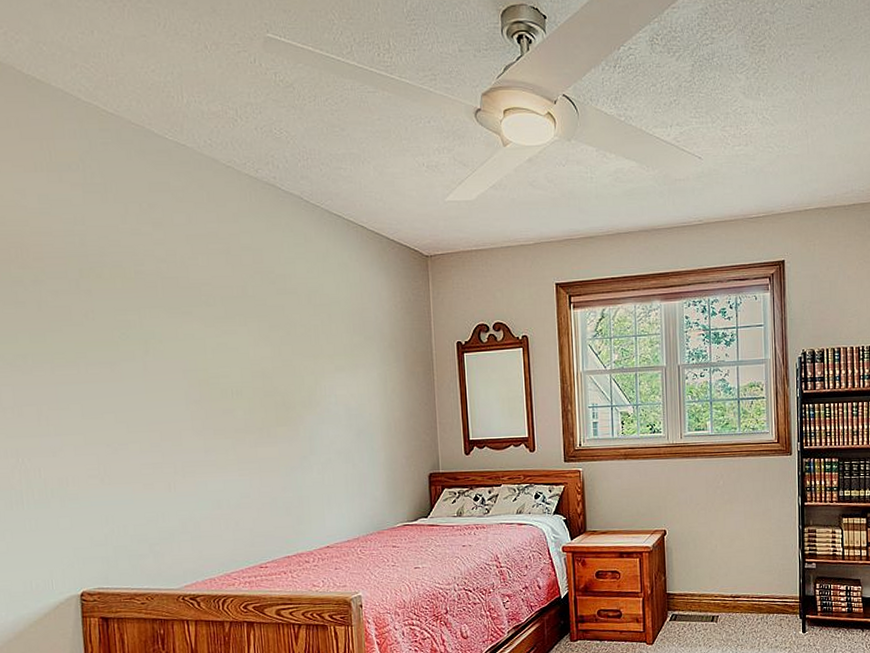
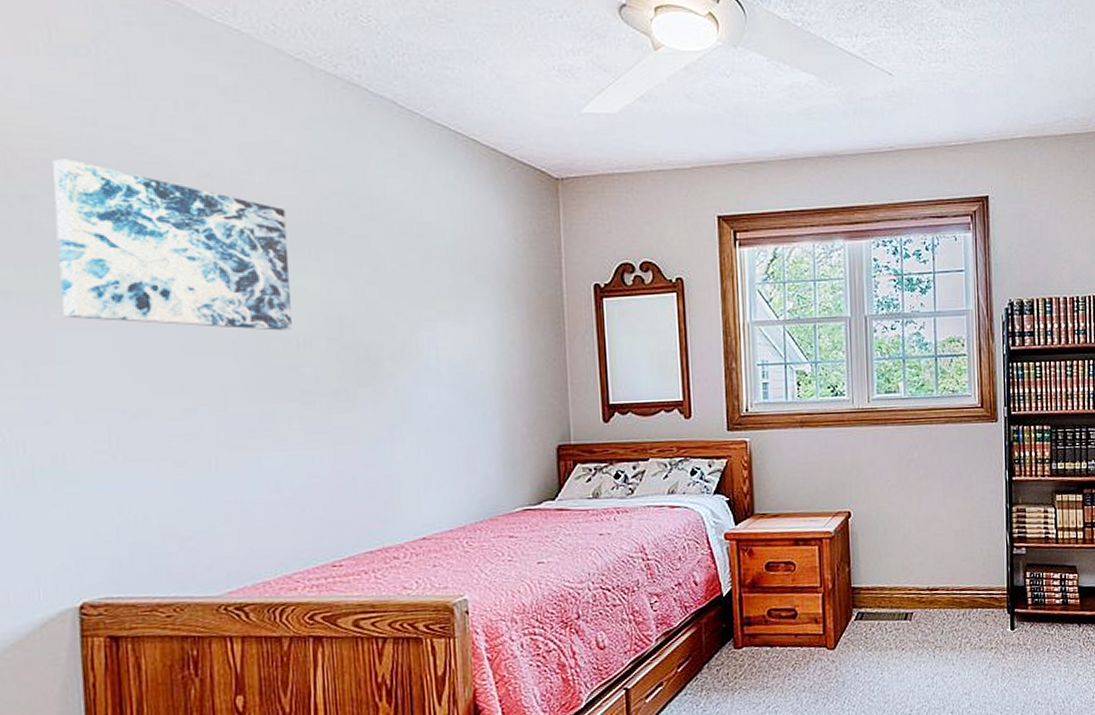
wall art: none [54,251,228,383] -> present [52,159,292,331]

